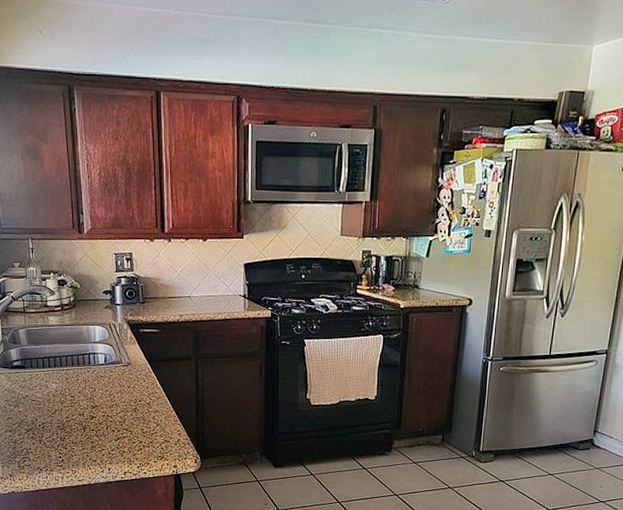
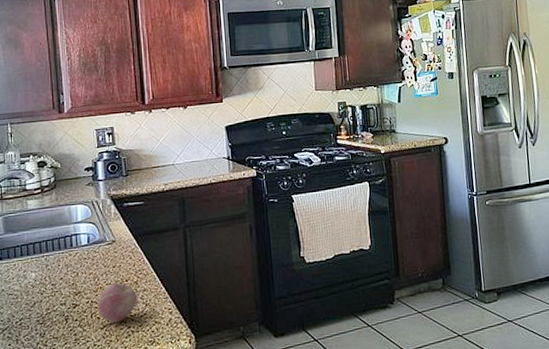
apple: none [112,402,150,437] -> present [97,283,138,323]

